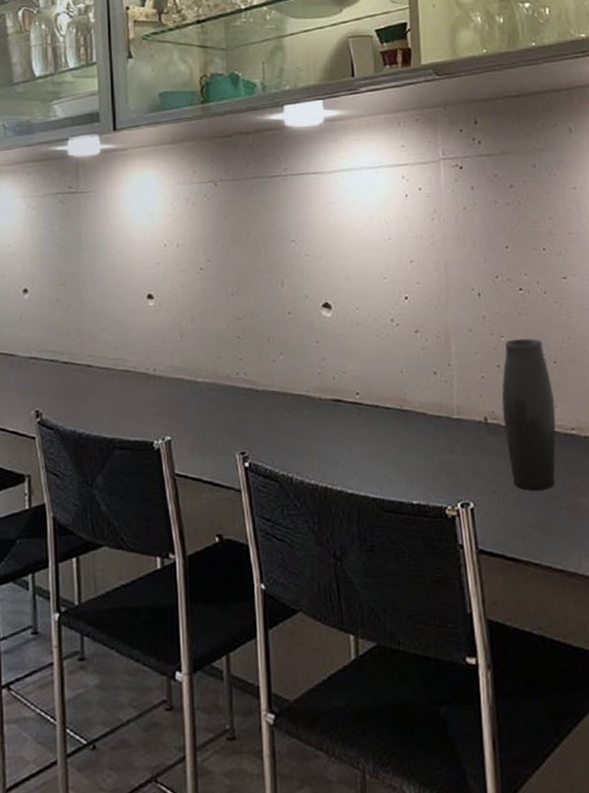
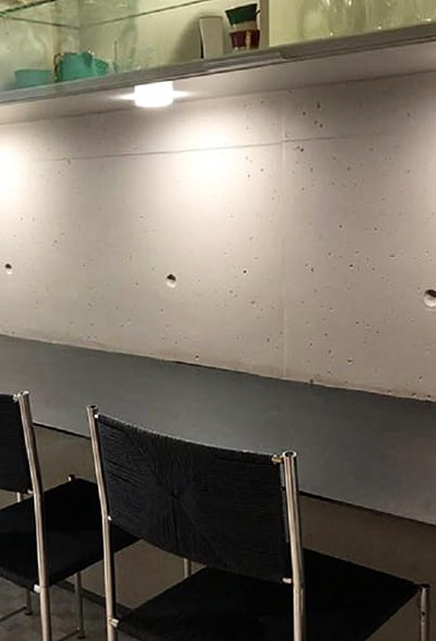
vase: present [501,339,556,490] -> none [327,311,375,443]

